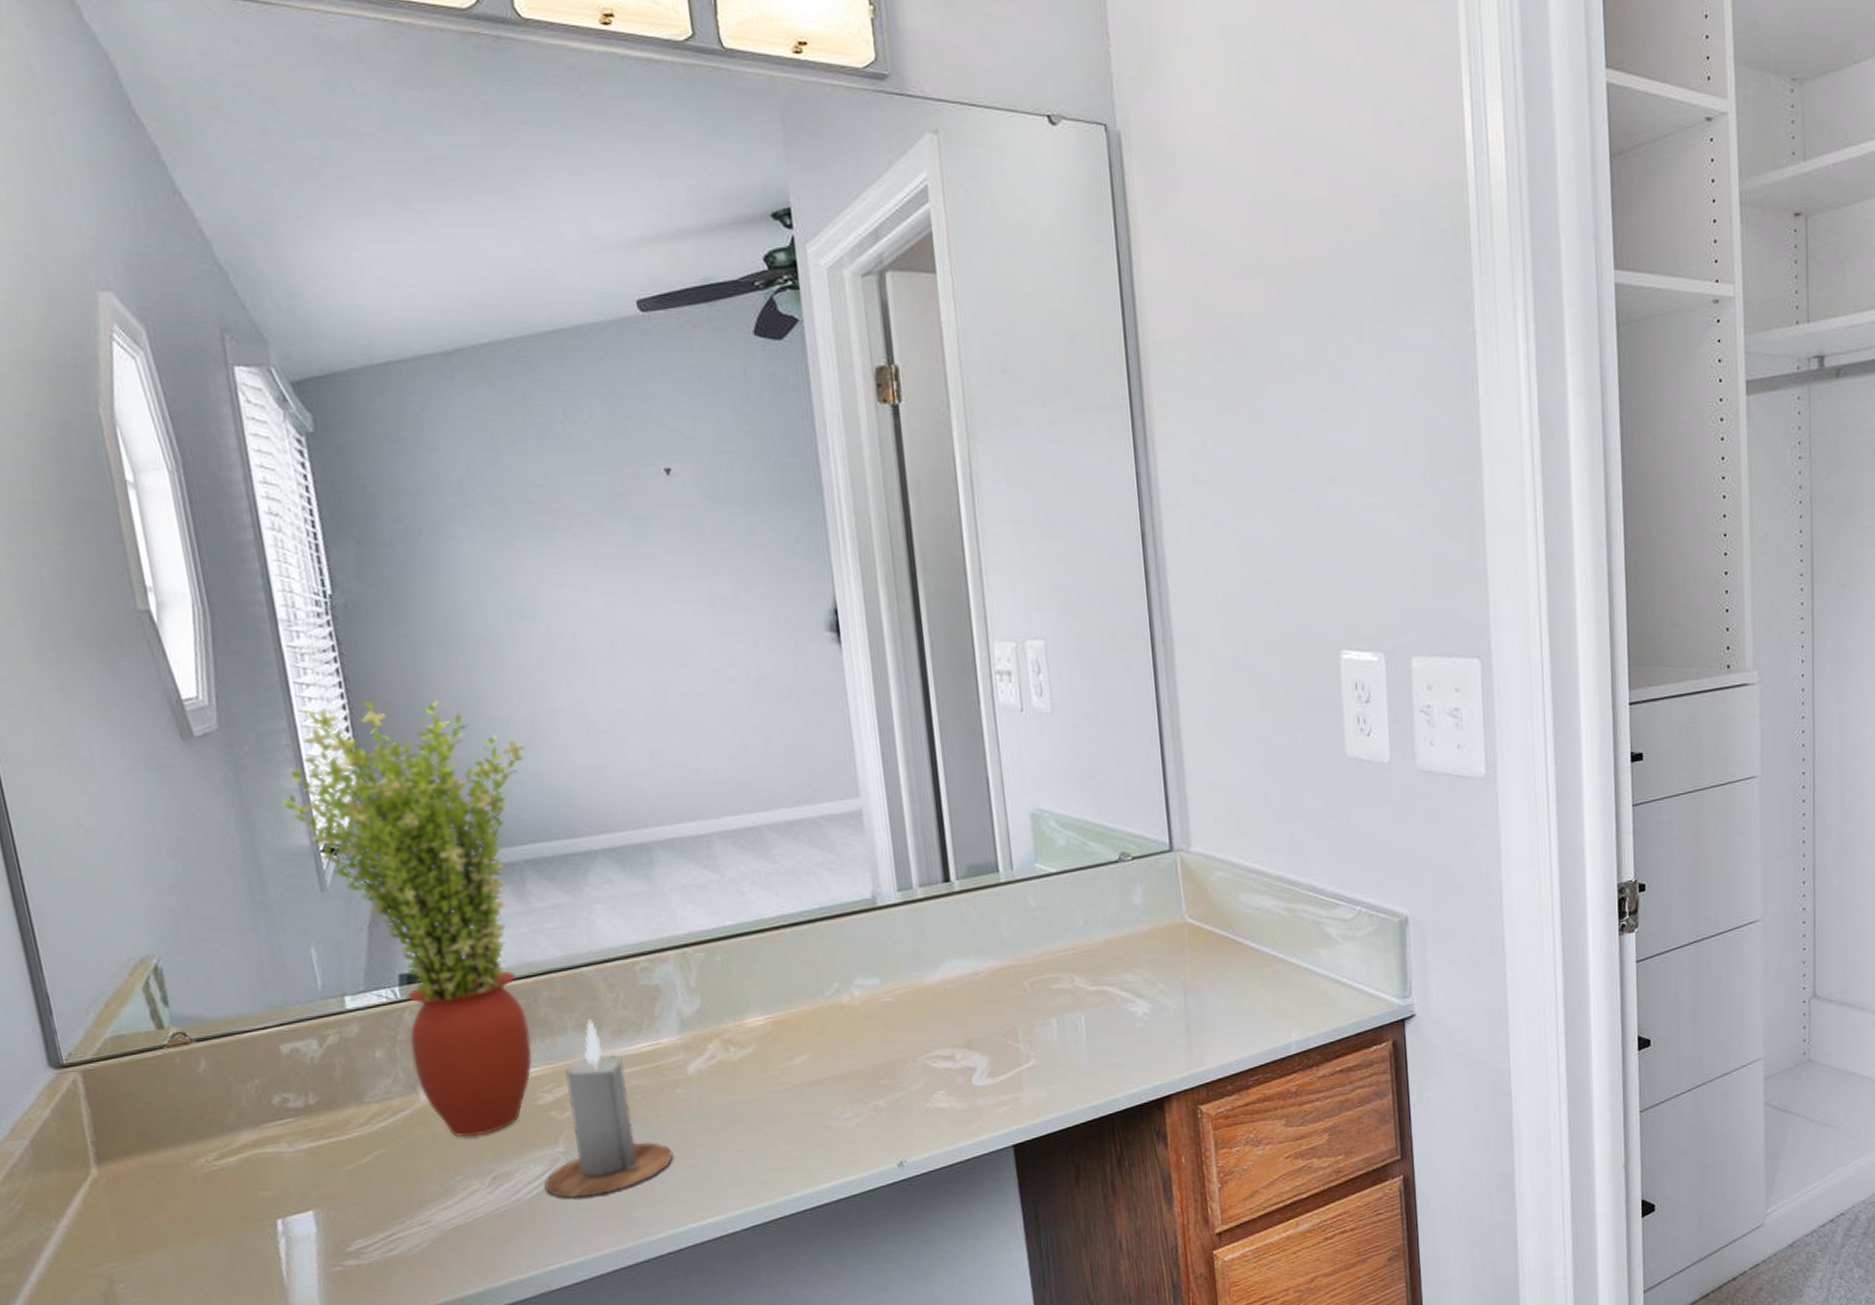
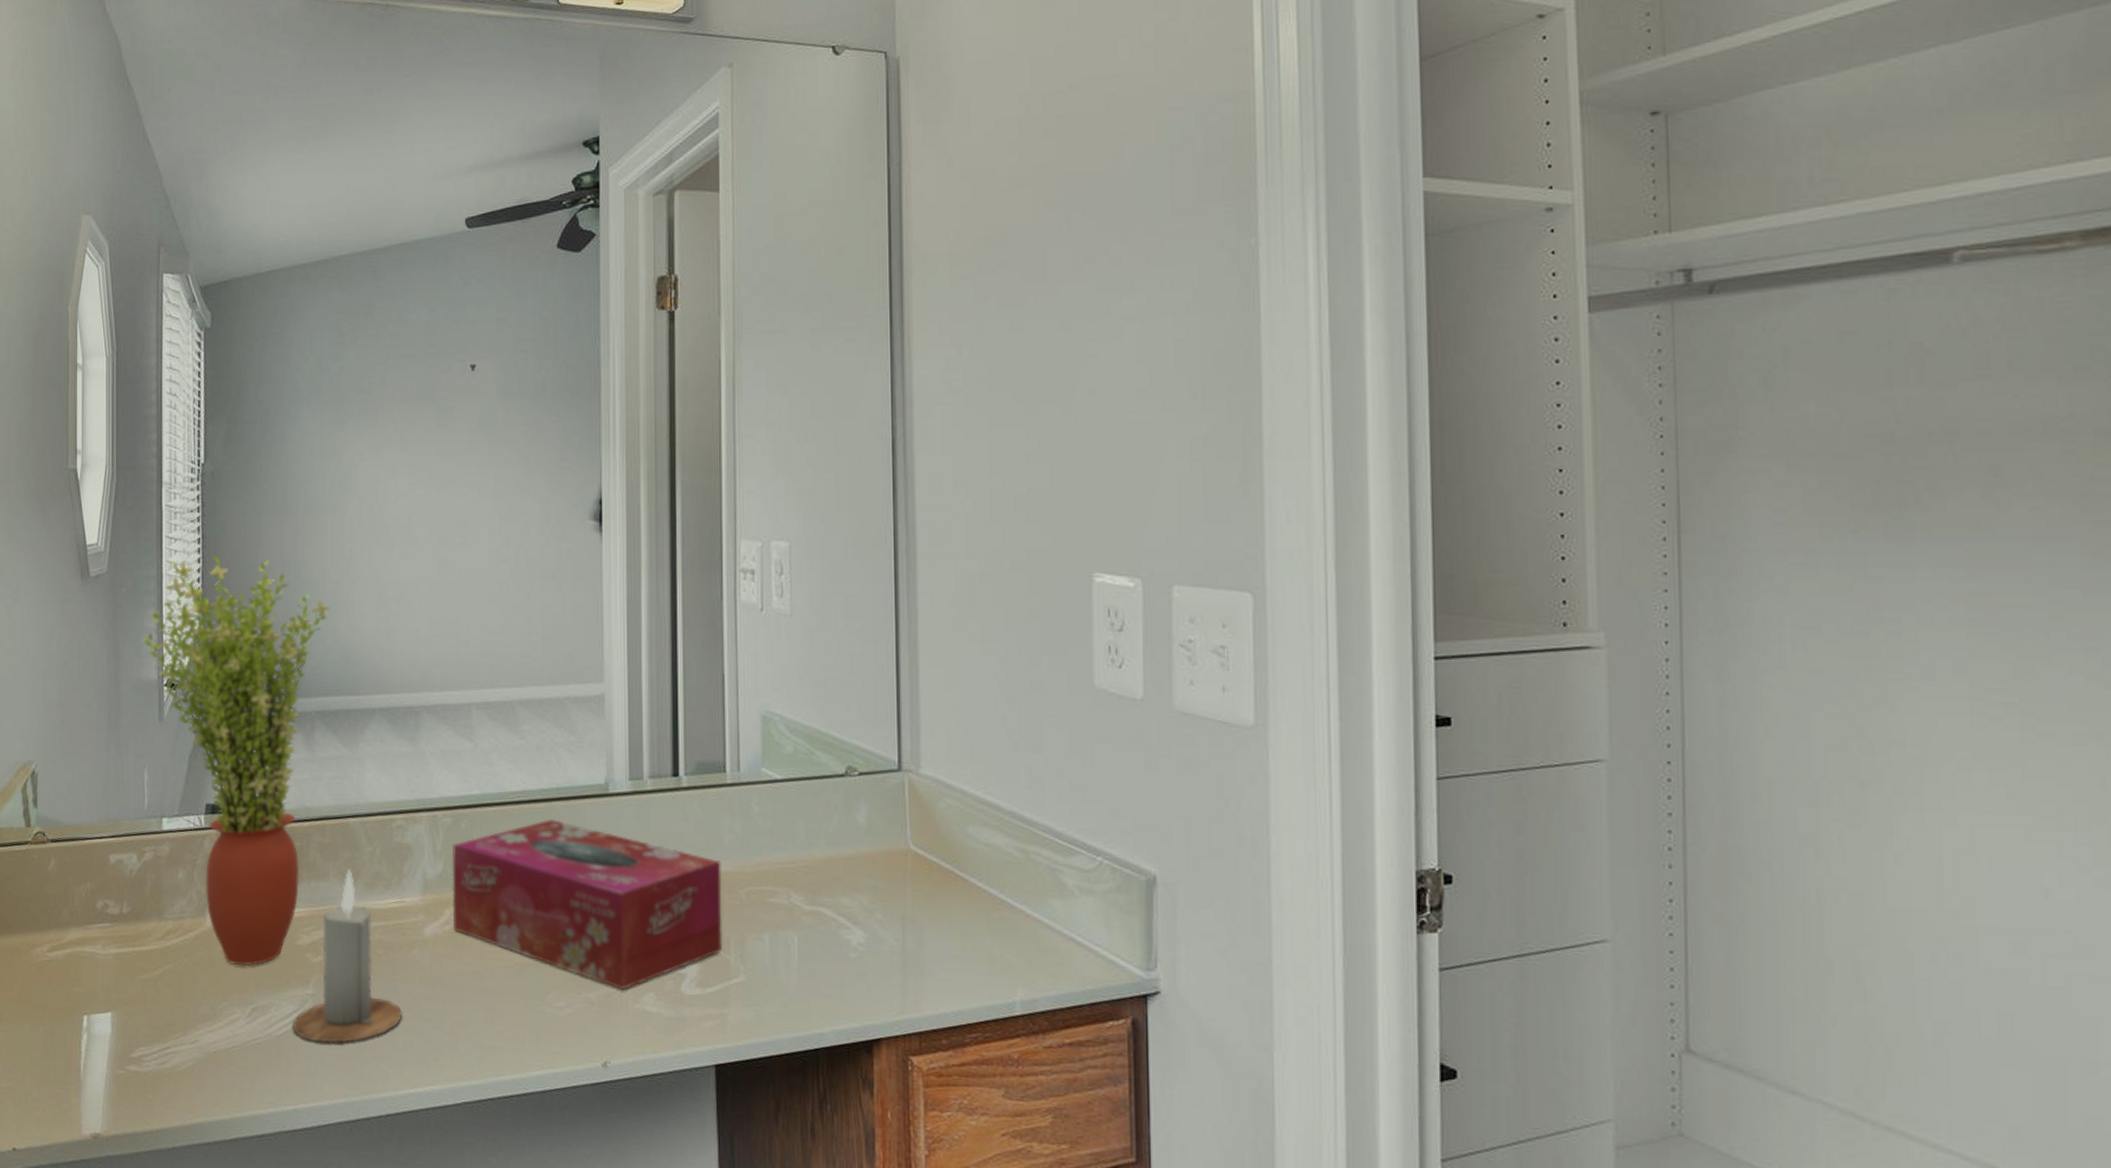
tissue box: none [708,939,1011,1093] -> present [451,819,723,991]

